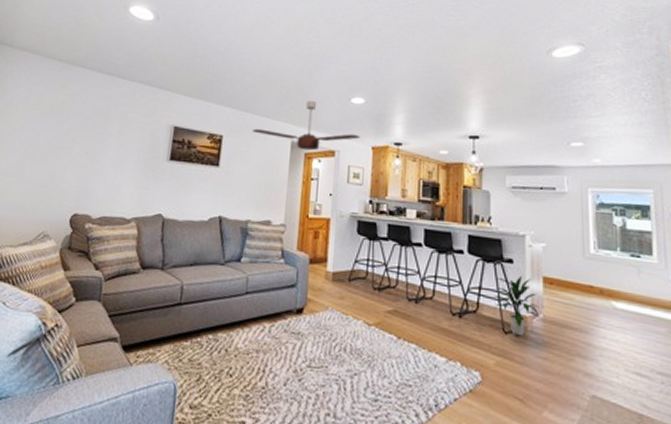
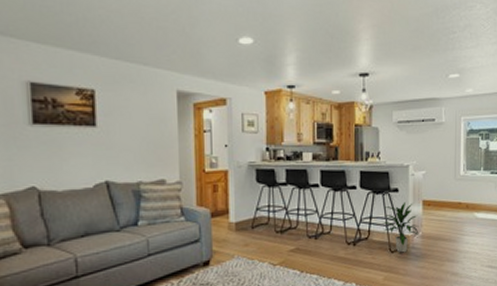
ceiling fan: present [253,101,360,151] -> none [130,43,252,101]

